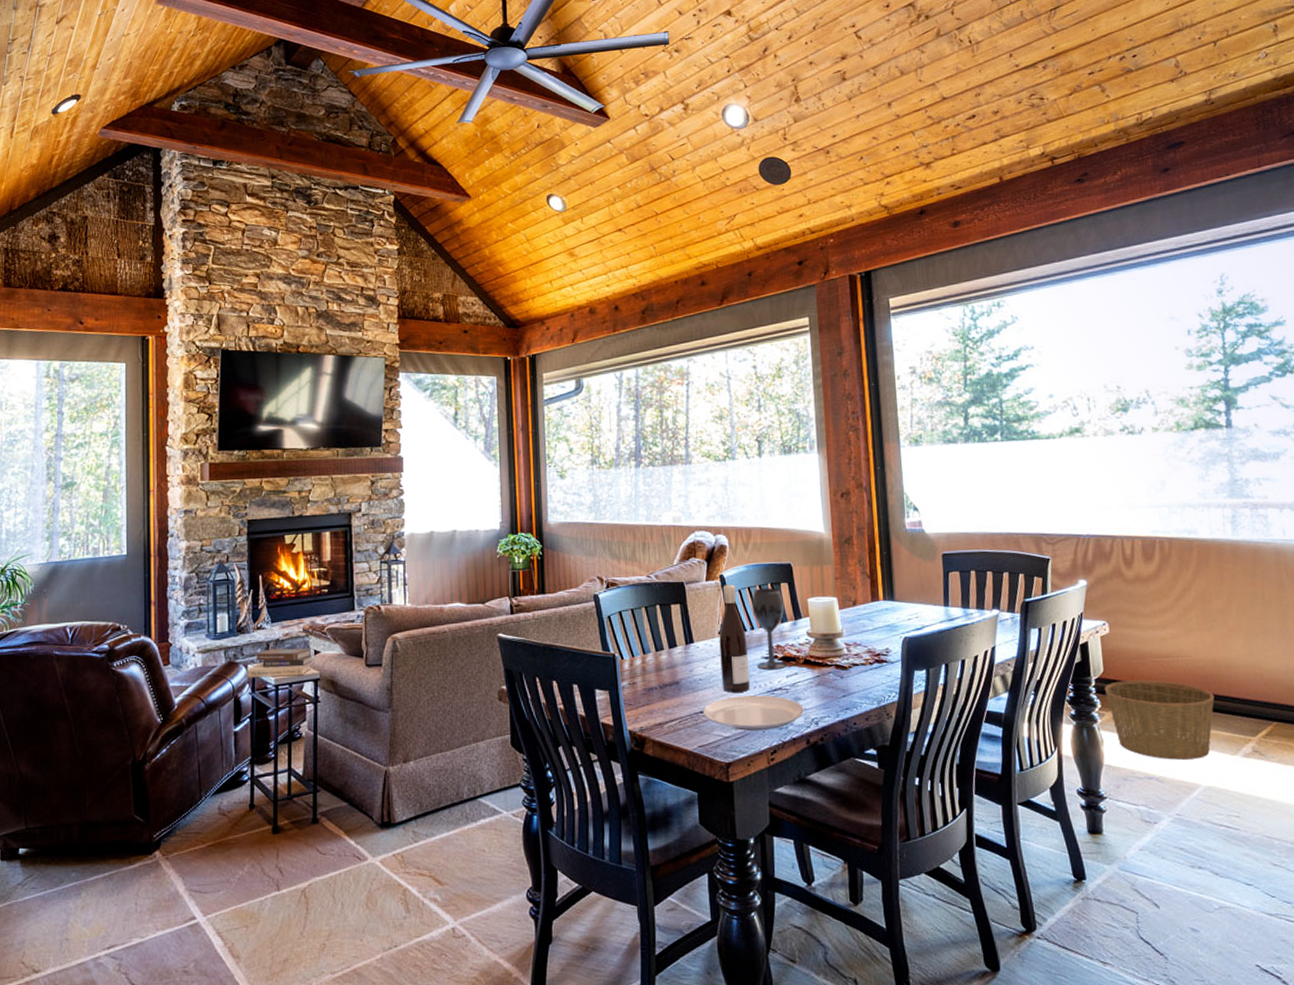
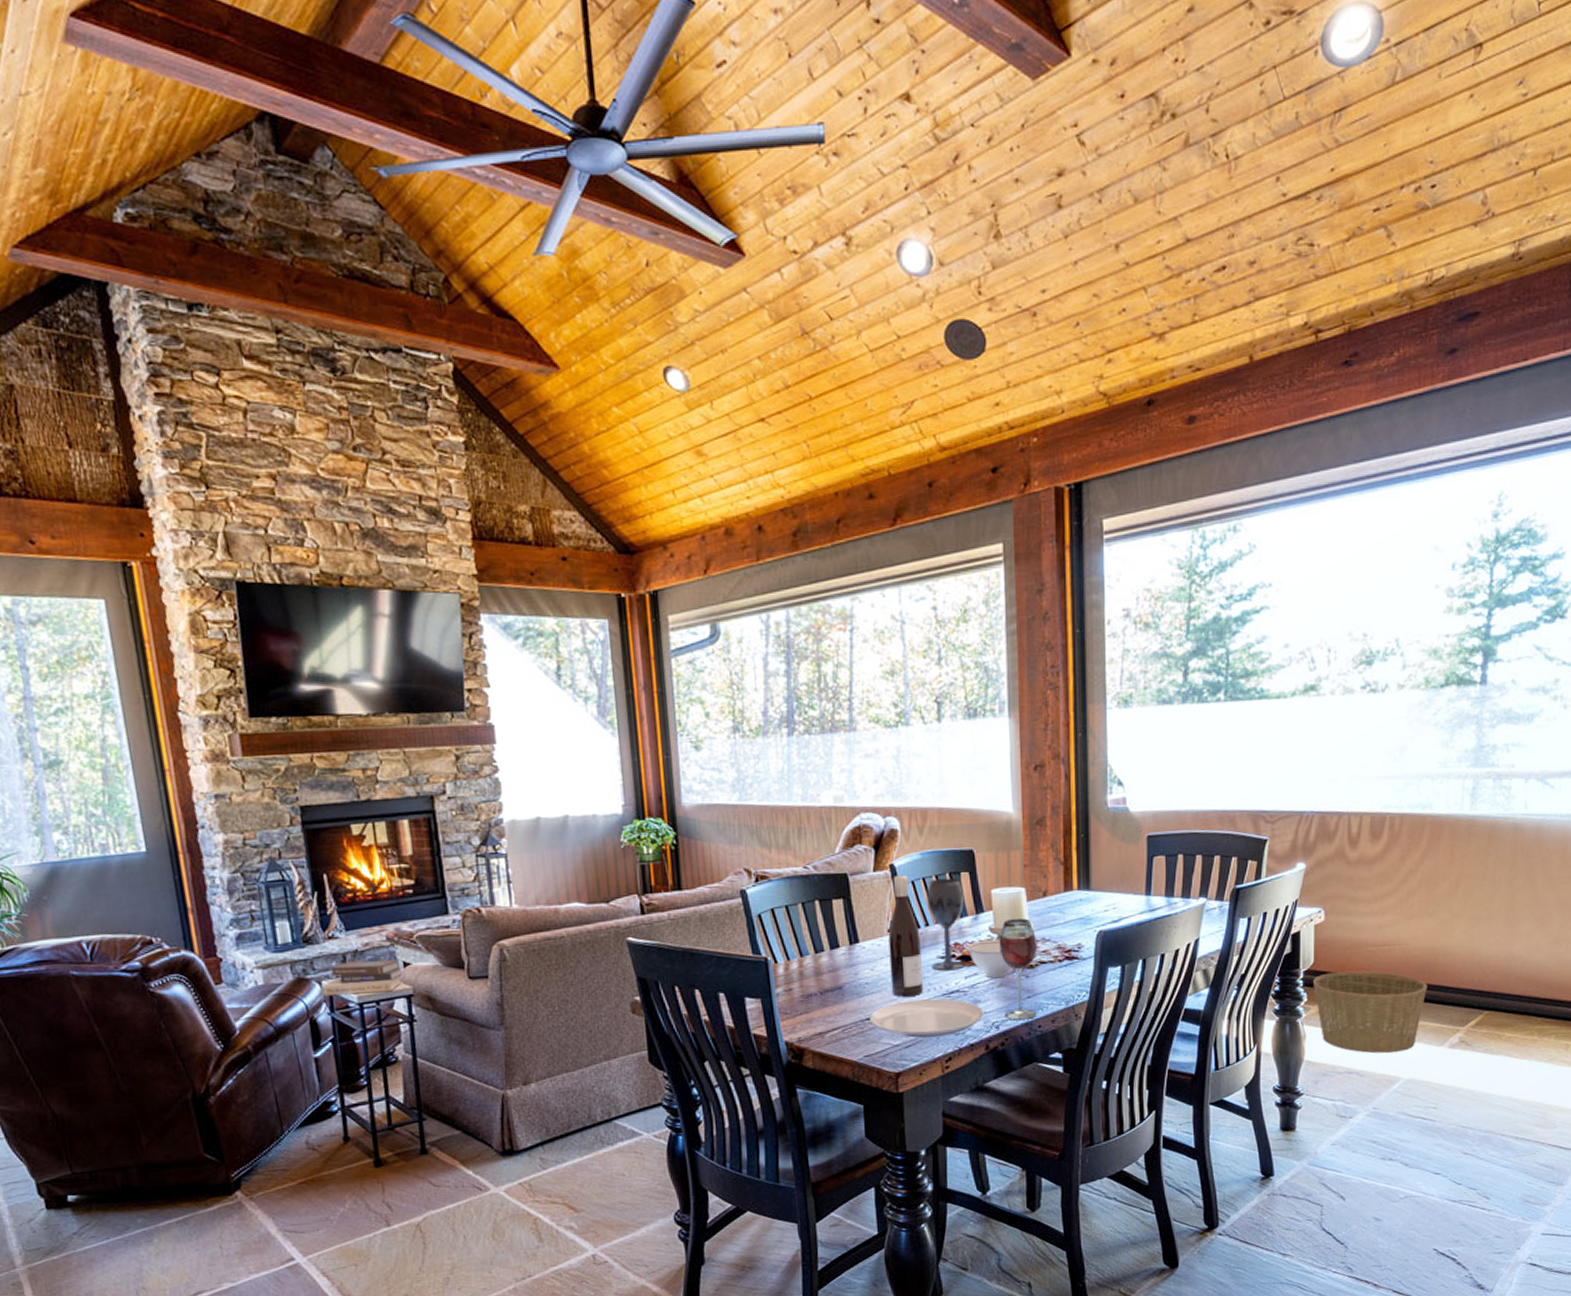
bowl: none [787,642,828,678] -> present [967,939,1012,979]
wineglass: none [816,624,852,717] -> present [999,918,1038,1020]

